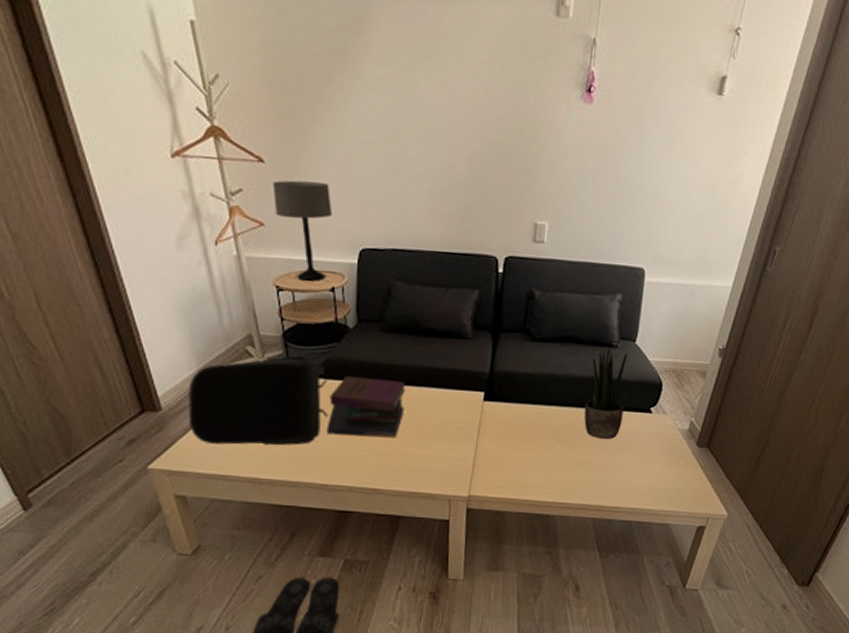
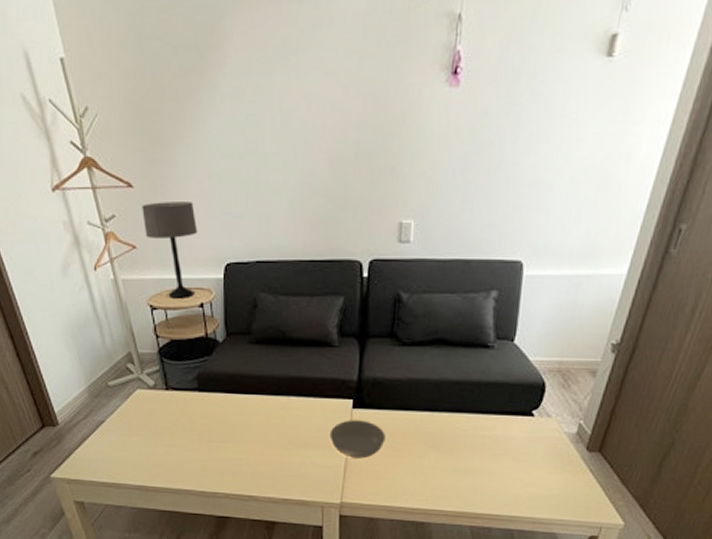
backpack: present [188,355,329,446] -> none [80,370,204,456]
books: present [326,375,406,439] -> none [202,387,275,447]
bowl: none [459,412,515,451] -> present [329,420,386,459]
potted plant: present [584,349,628,440] -> none [458,350,506,446]

